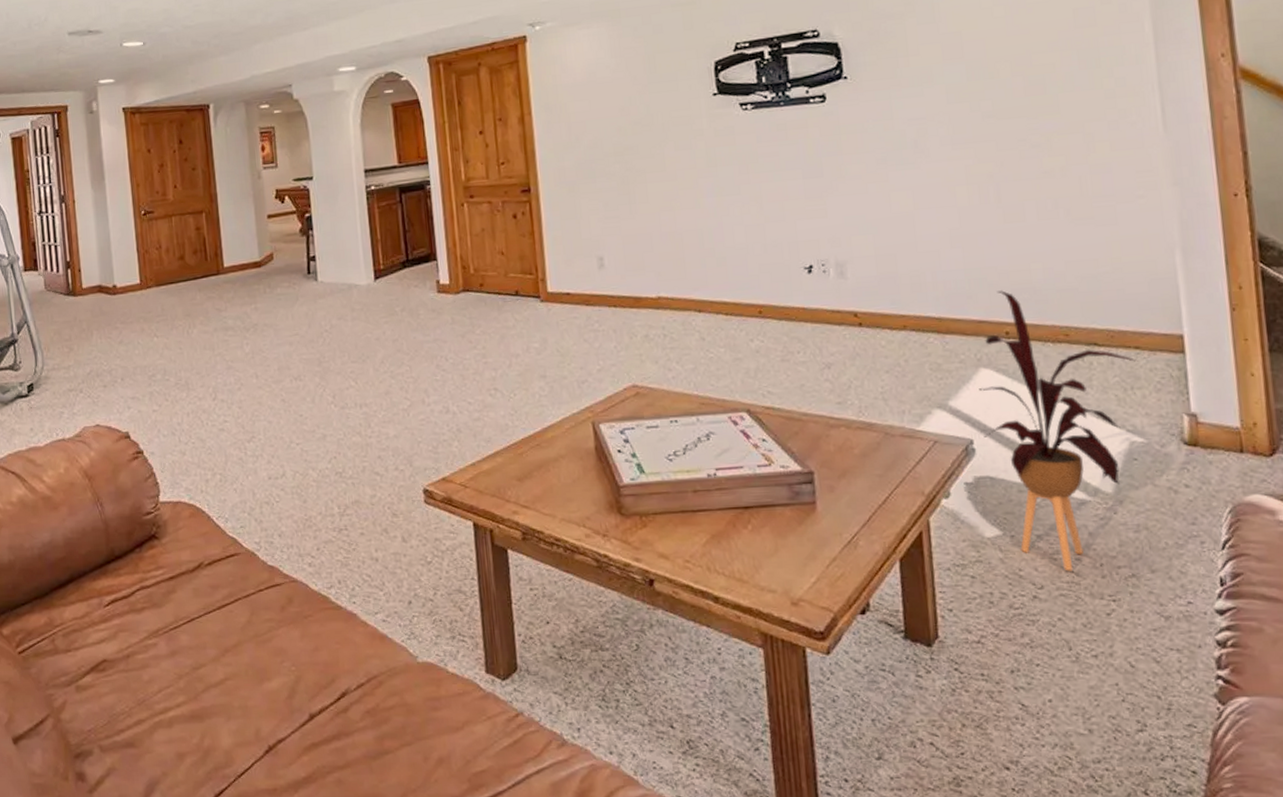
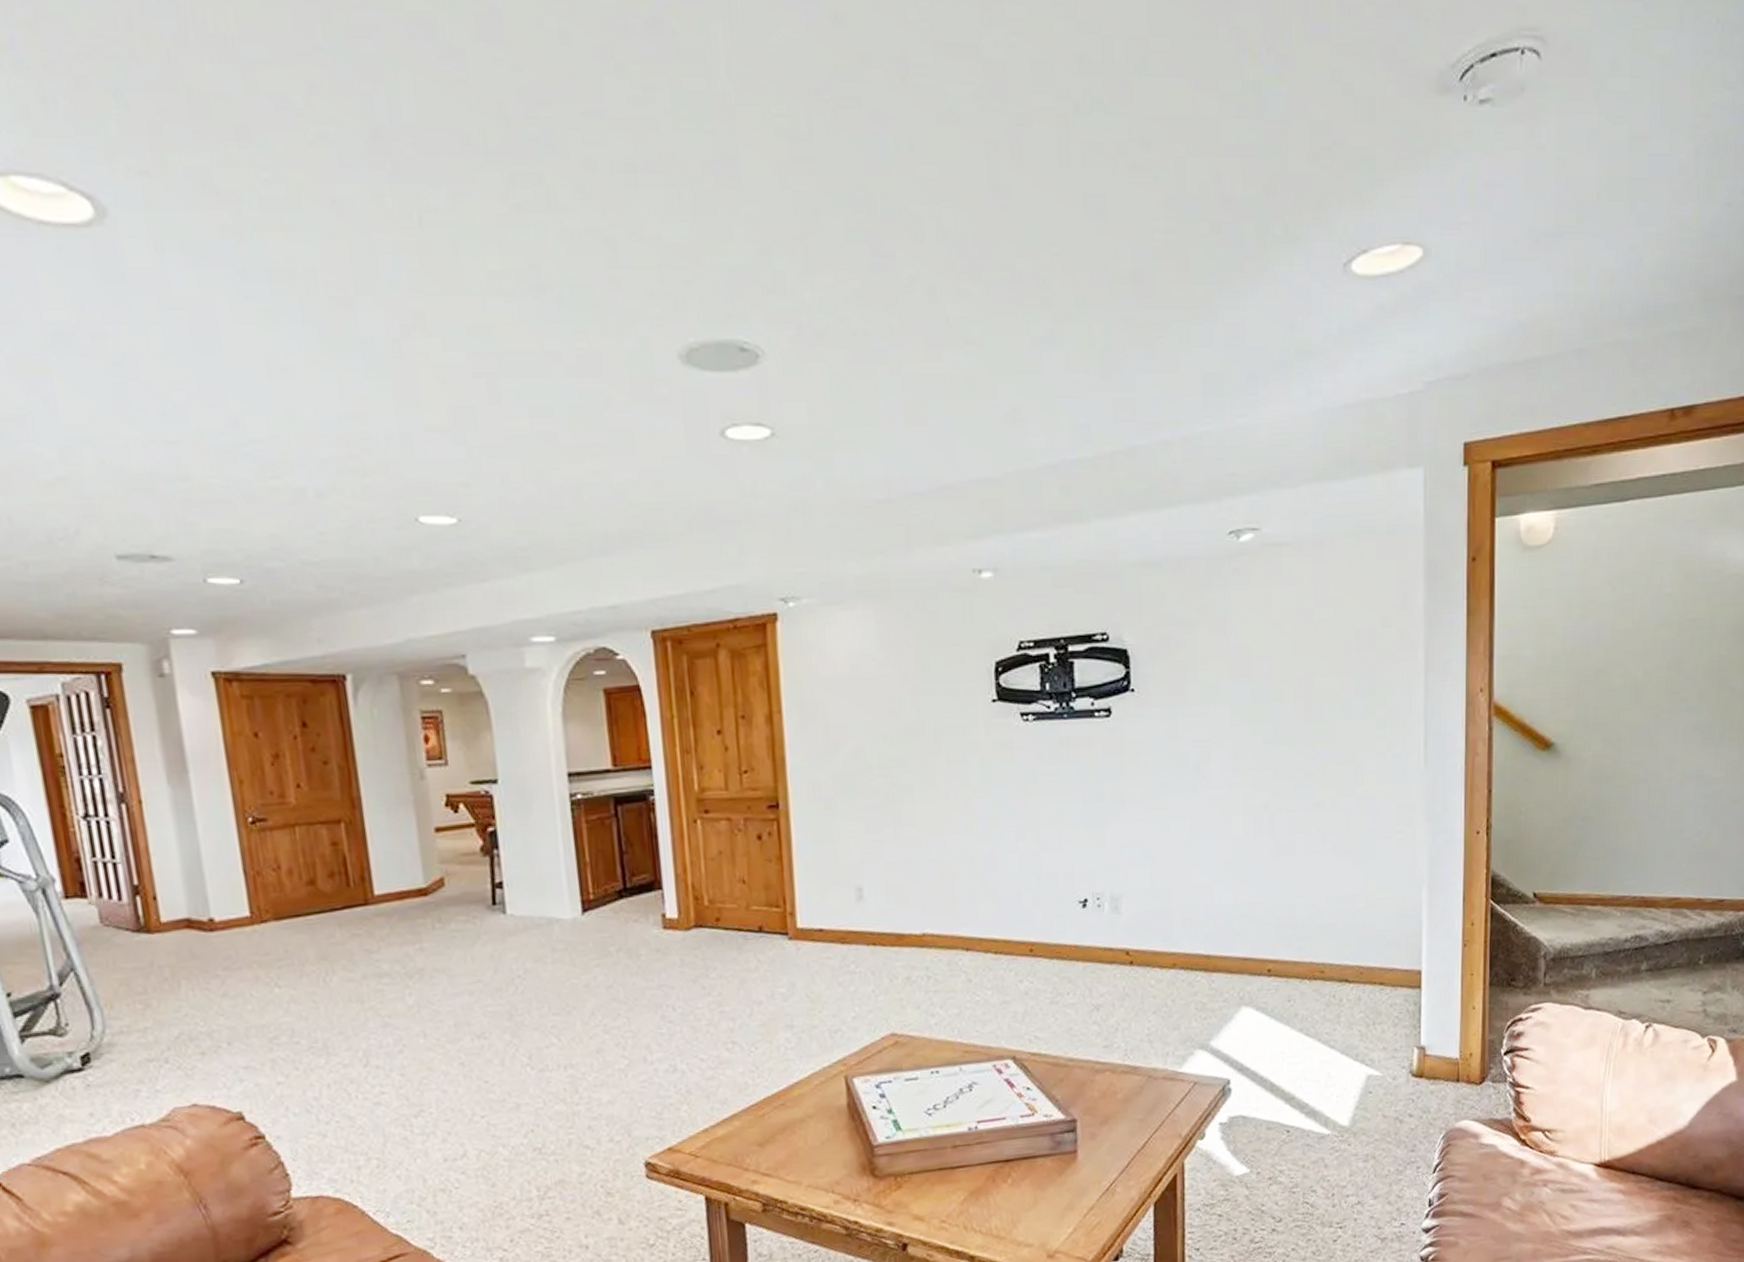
house plant: present [979,290,1138,572] -> none [1239,927,1381,1203]

